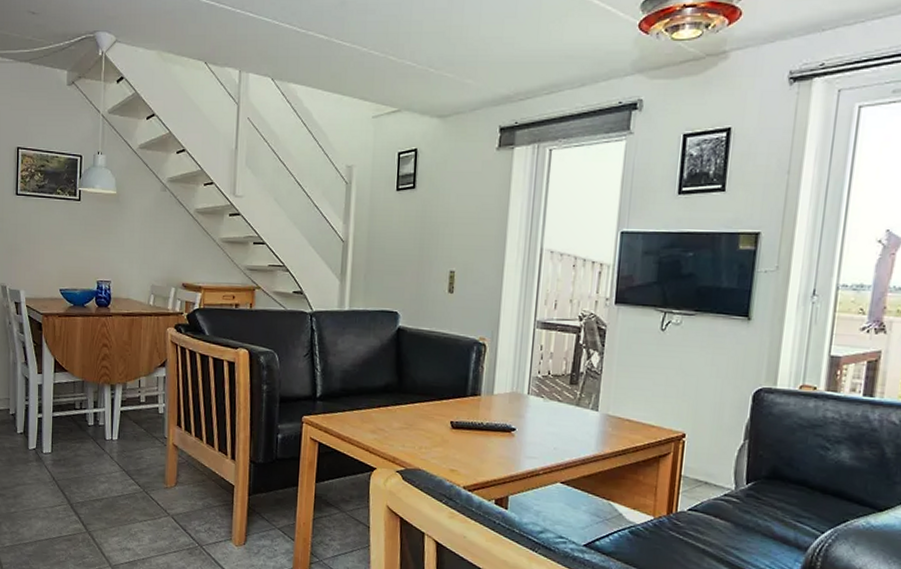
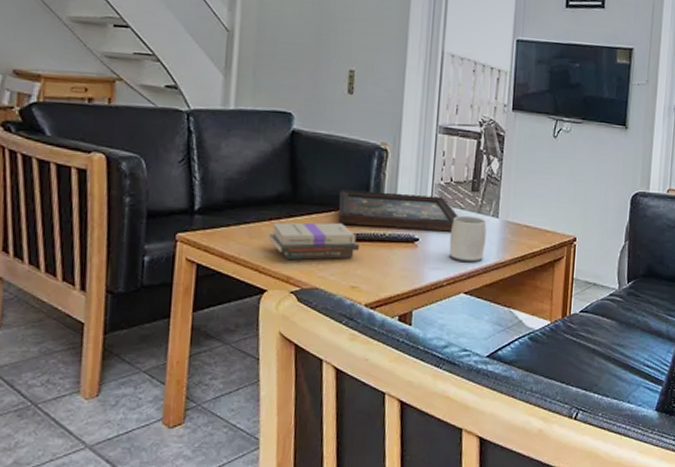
books: none [377,409,459,444] -> present [267,222,360,260]
decorative tray: none [439,381,556,423] -> present [338,190,458,232]
mug: none [545,407,586,454] -> present [448,215,487,263]

